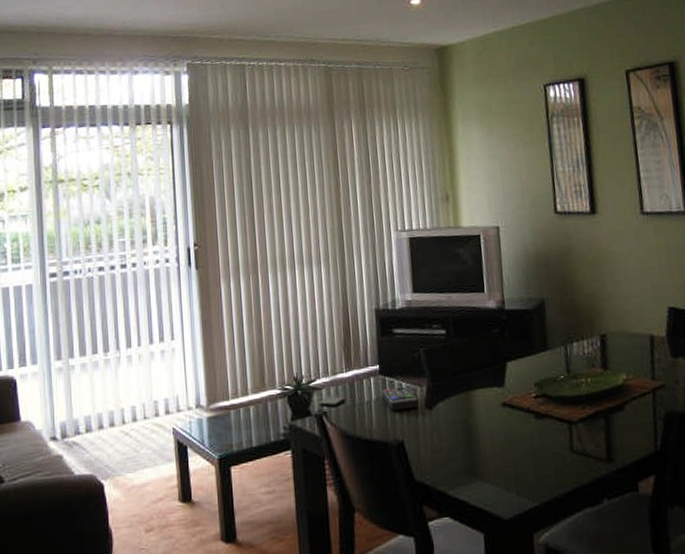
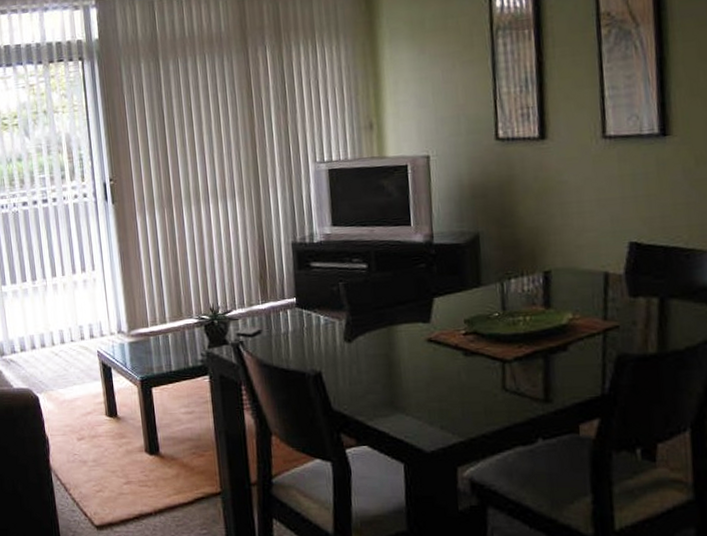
remote control: present [382,386,419,410] -> none [299,319,337,342]

